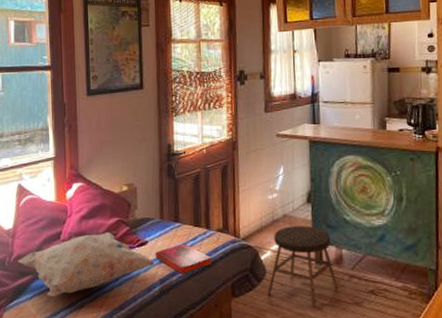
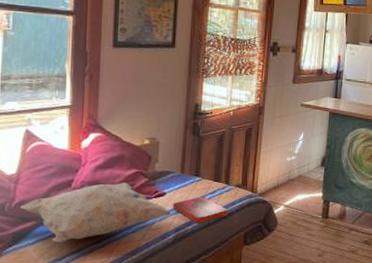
stool: present [267,226,338,308] -> none [276,185,339,255]

